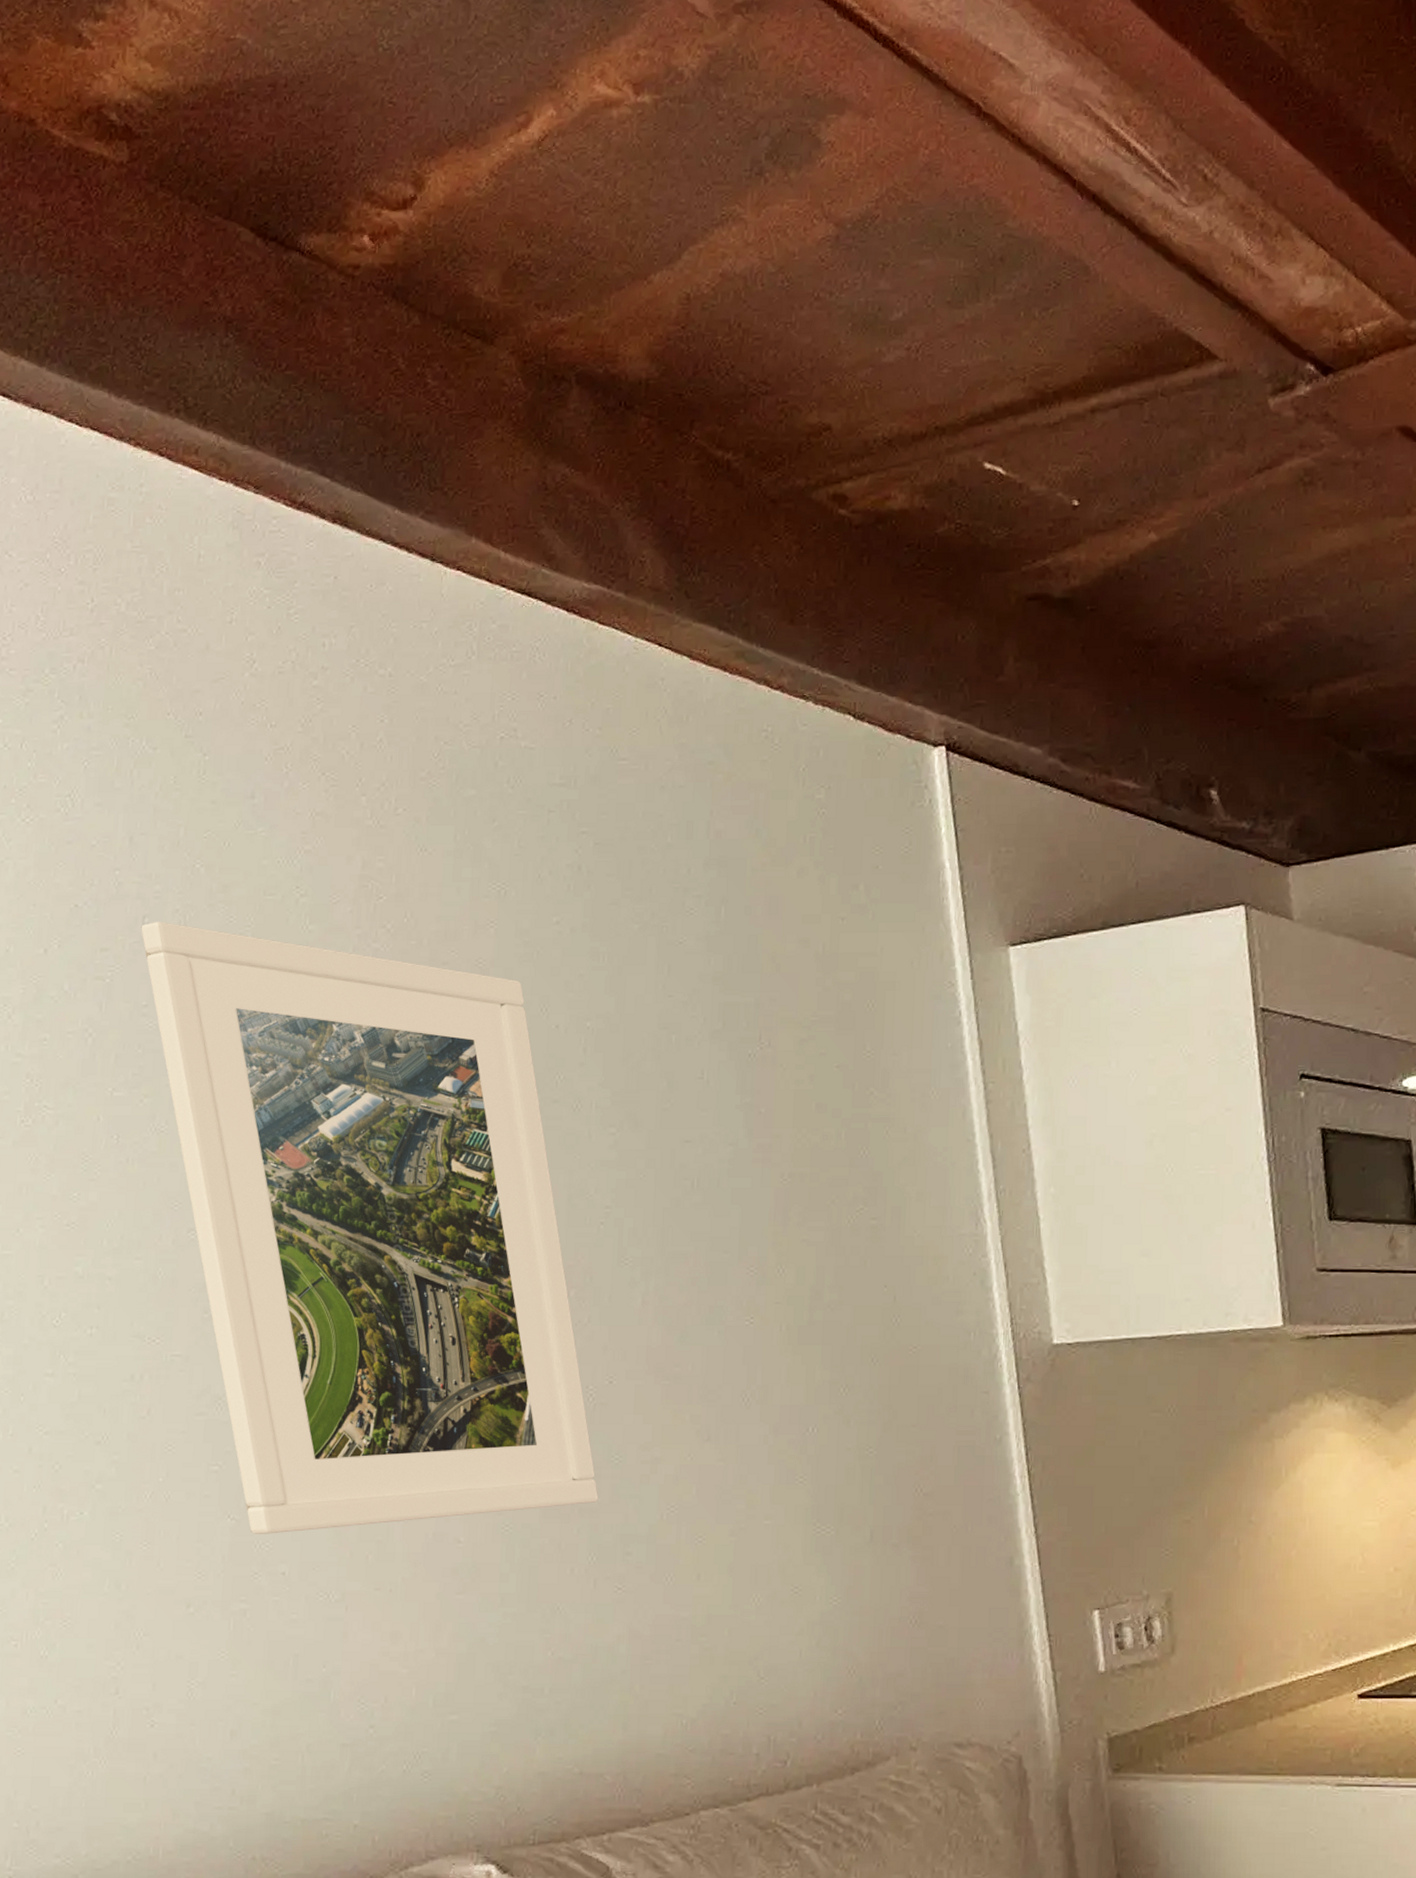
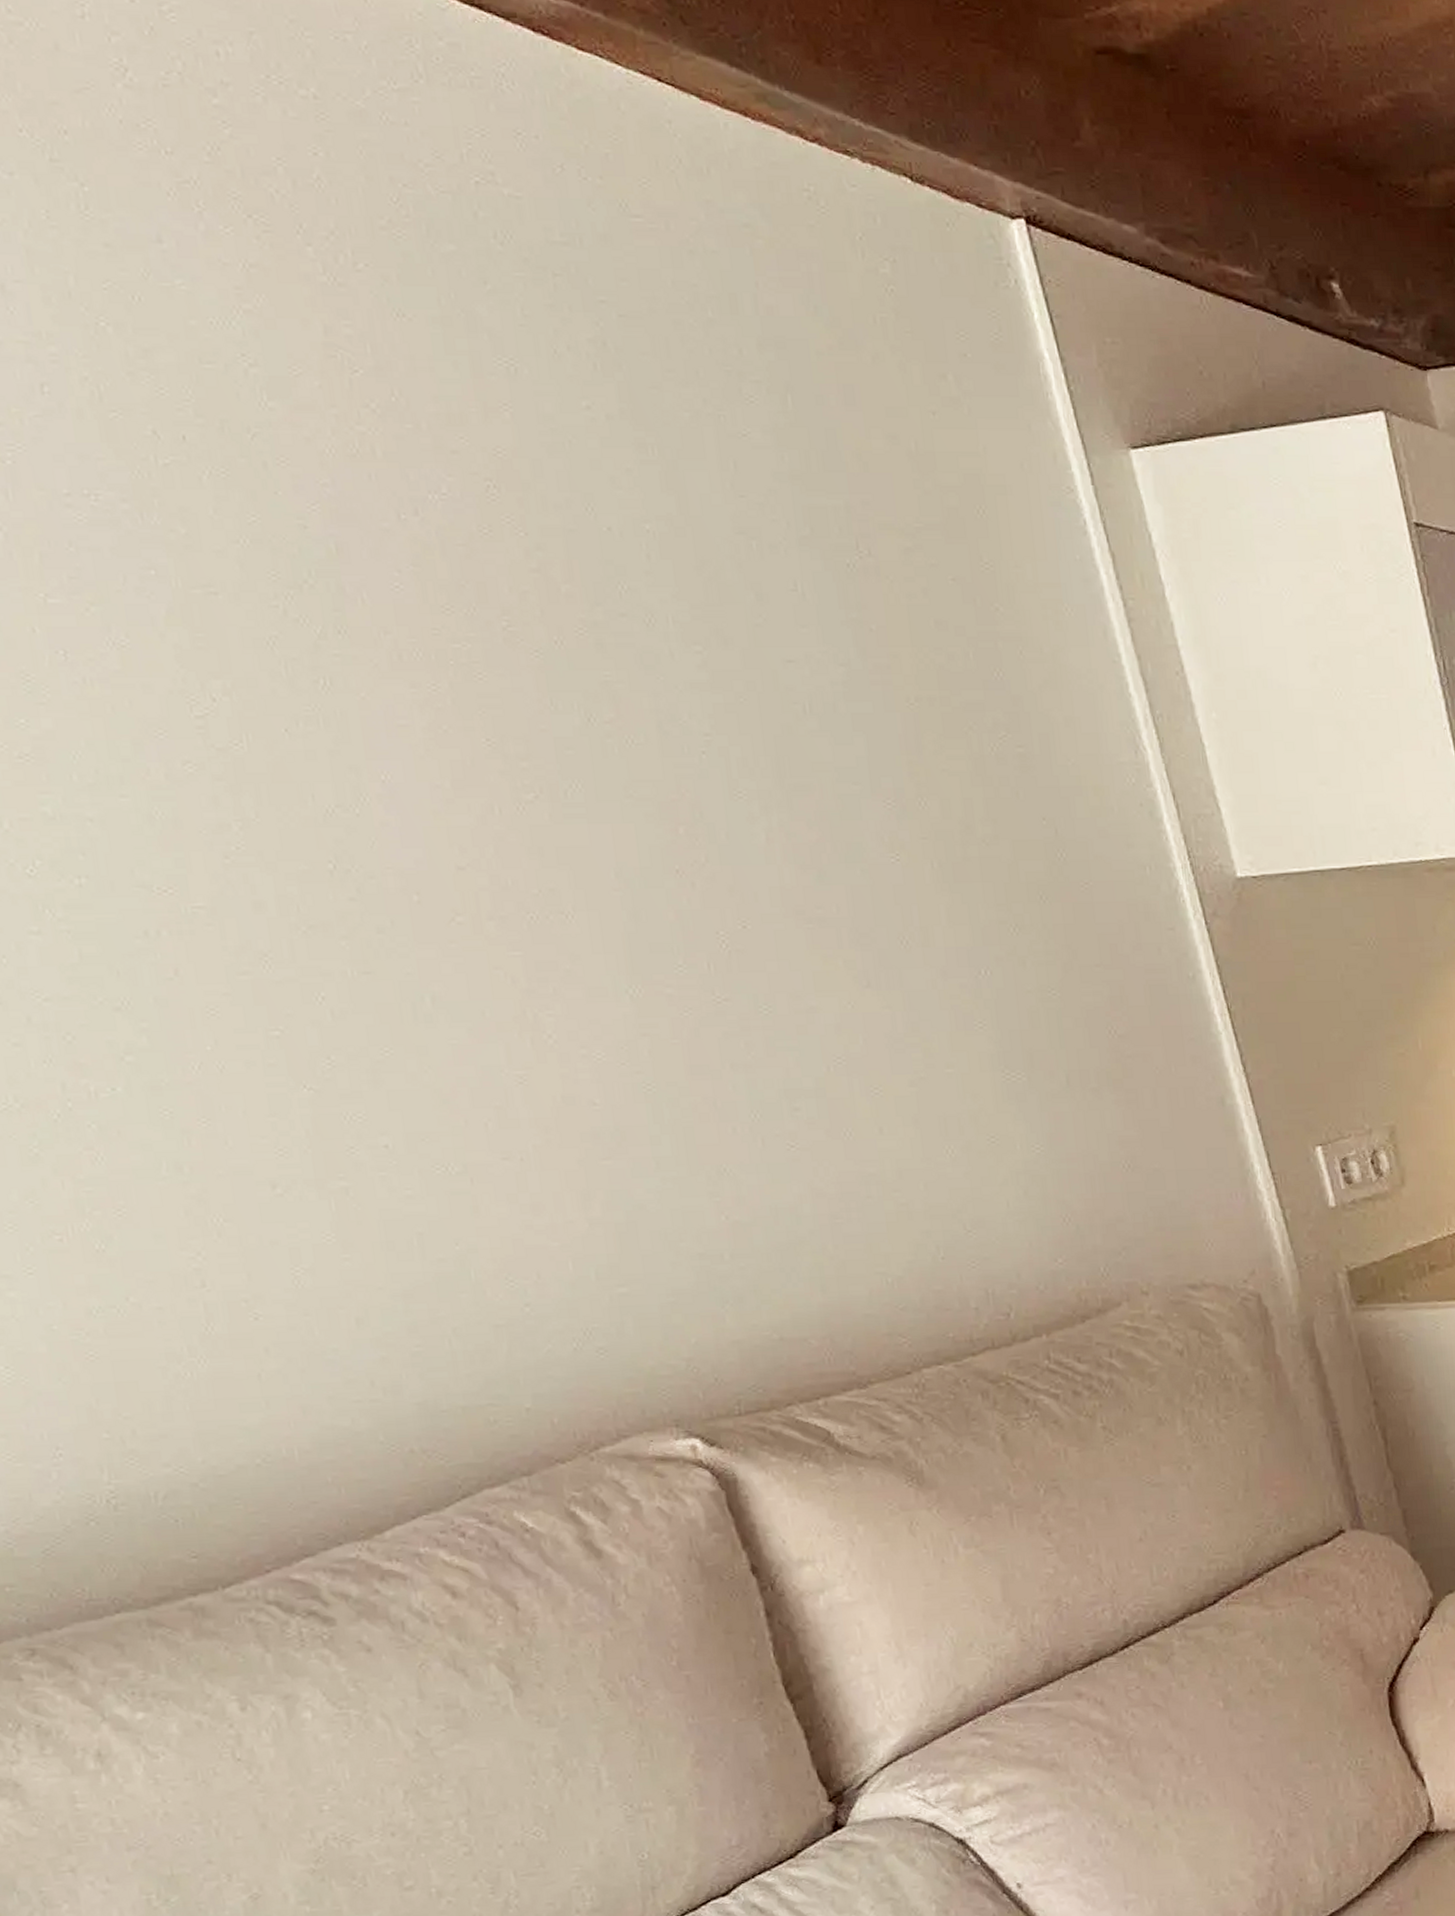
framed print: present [141,922,599,1534] -> none [40,392,752,1105]

